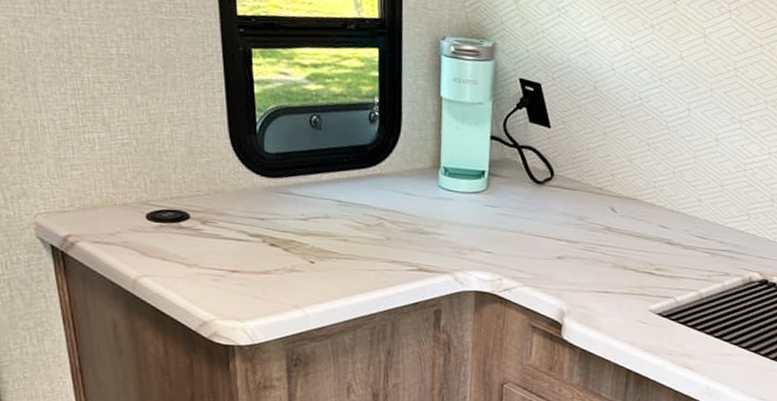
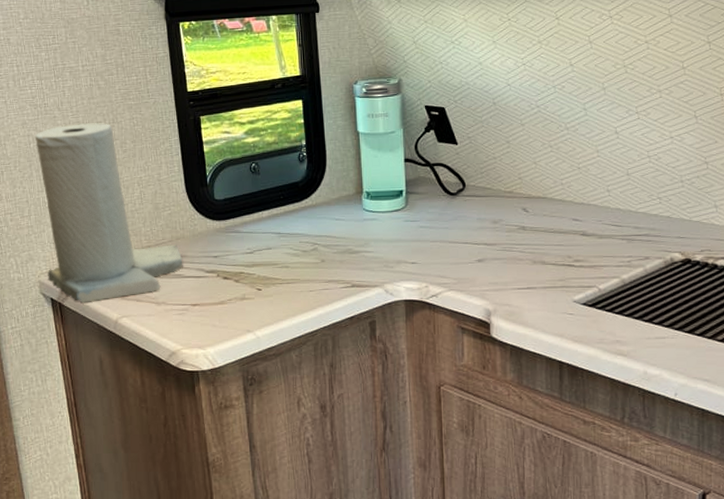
paper towel: none [30,31,222,254] -> present [34,123,183,302]

